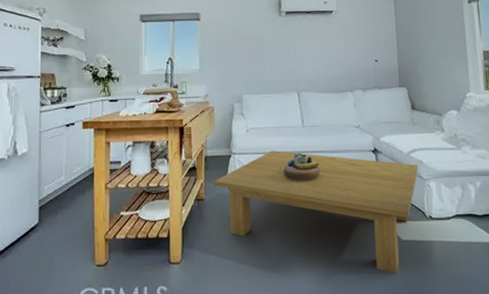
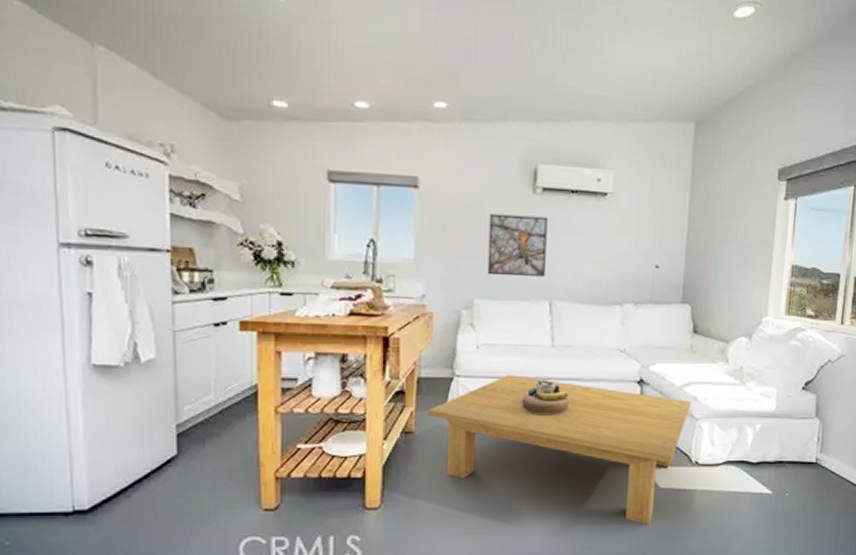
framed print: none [250,32,293,77] -> present [487,213,548,276]

